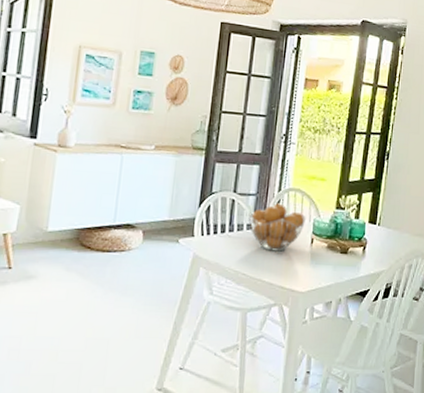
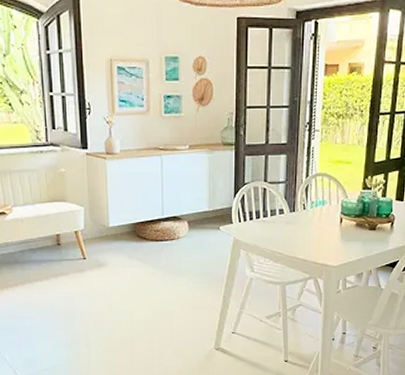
fruit basket: present [247,203,306,252] -> none [278,188,334,232]

